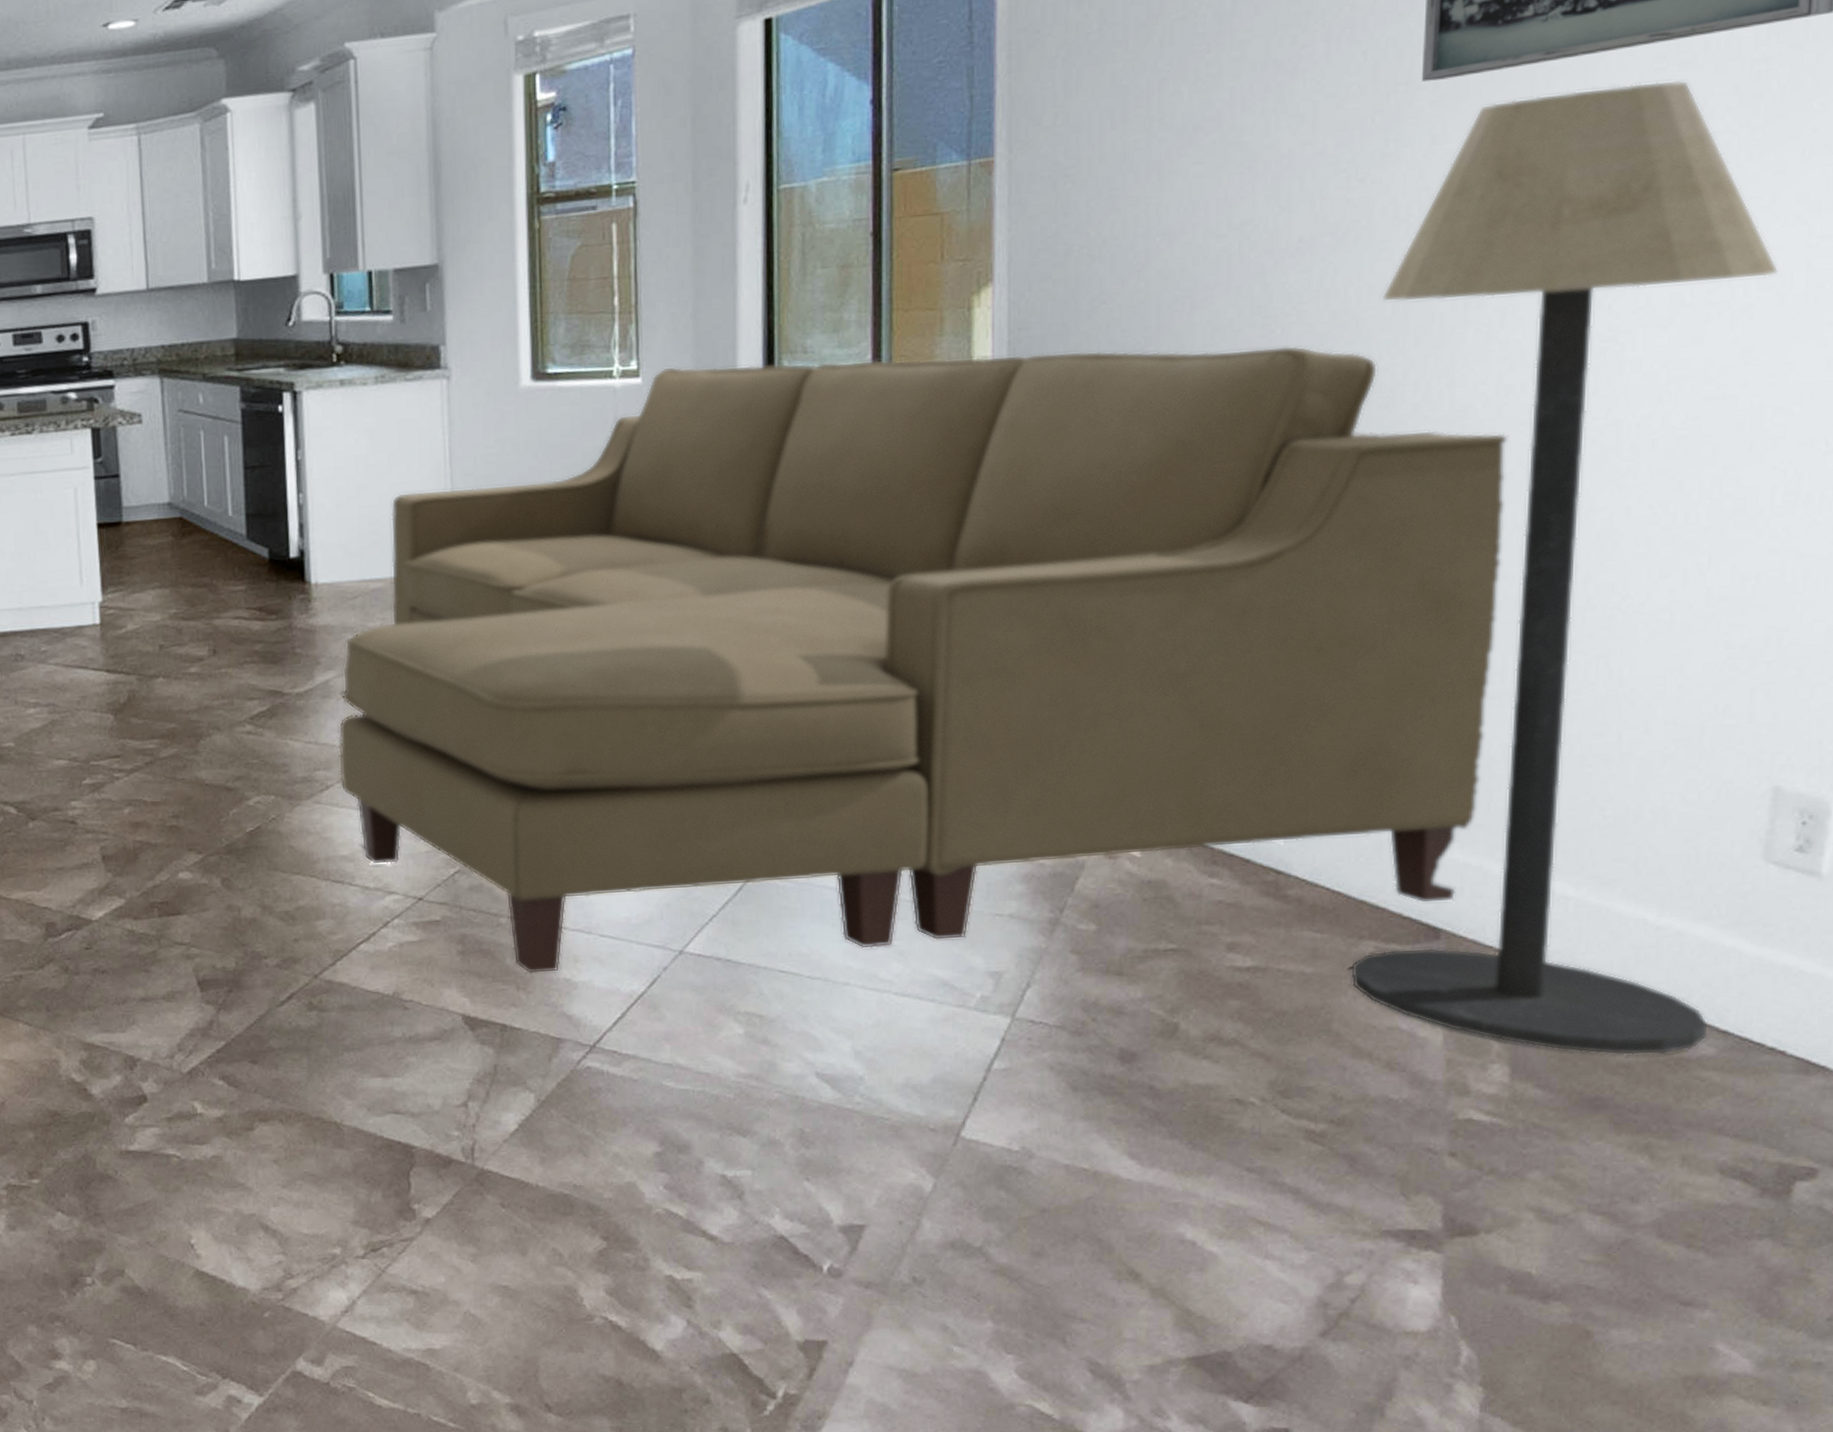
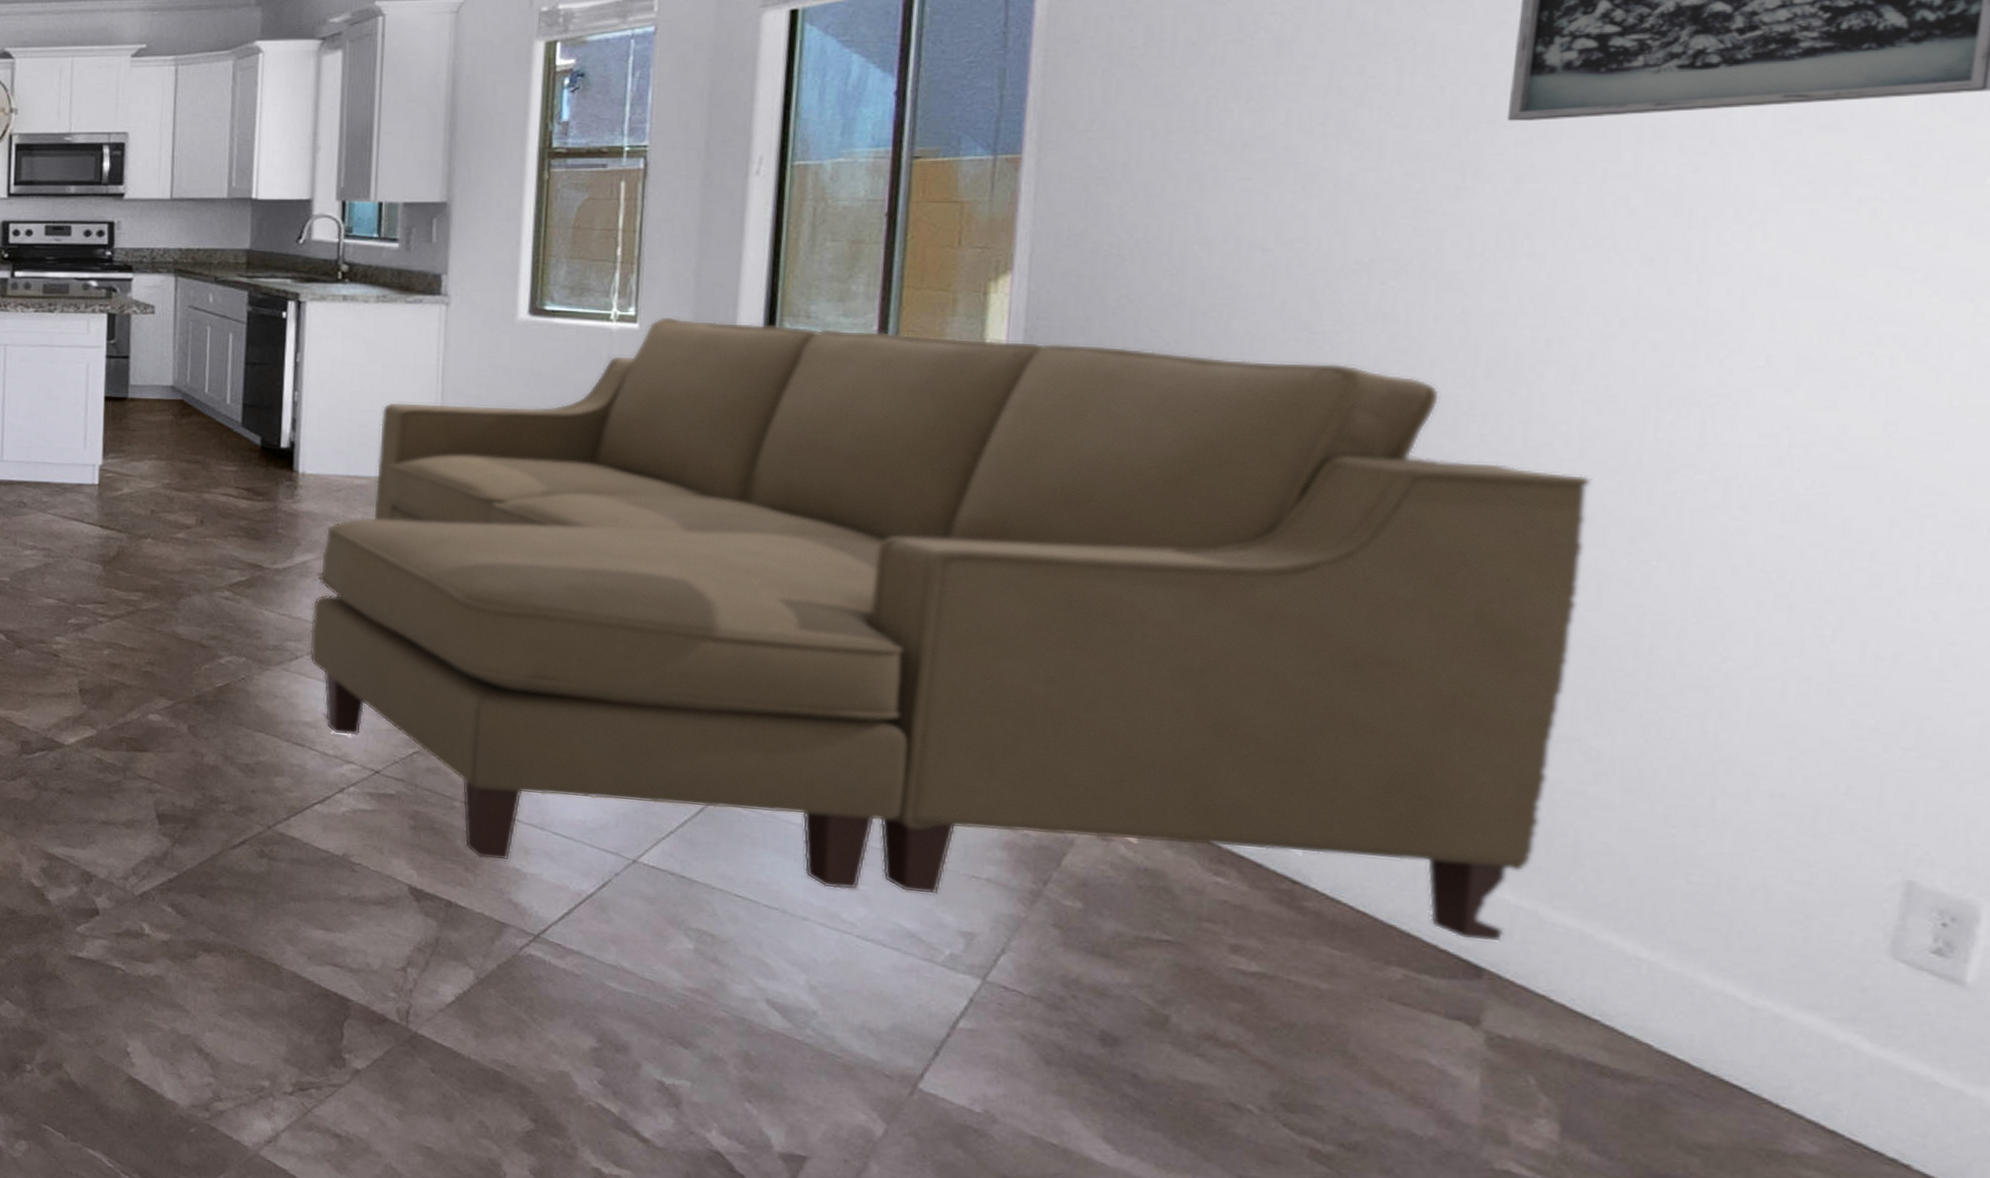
floor lamp: present [1351,80,1780,1056] -> none [1373,143,1936,1144]

